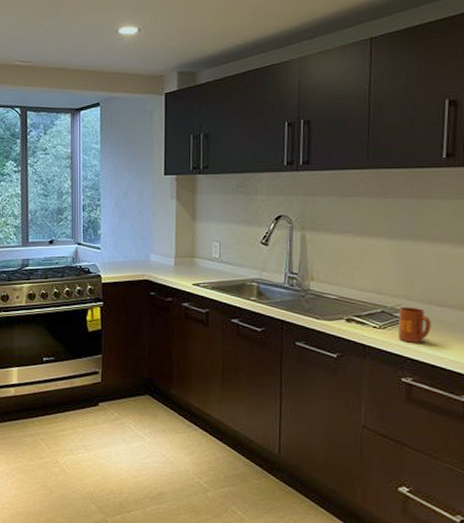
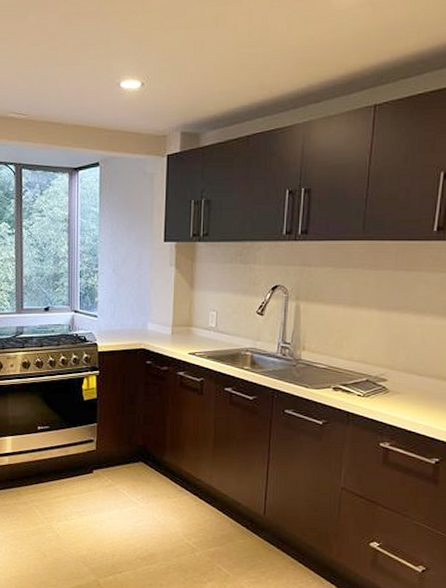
mug: present [397,306,431,343] -> none [379,376,411,410]

